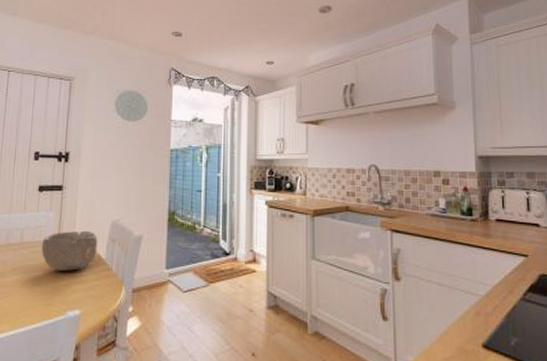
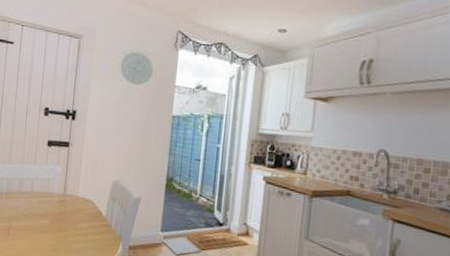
bowl: present [41,230,98,271] -> none [49,186,100,223]

